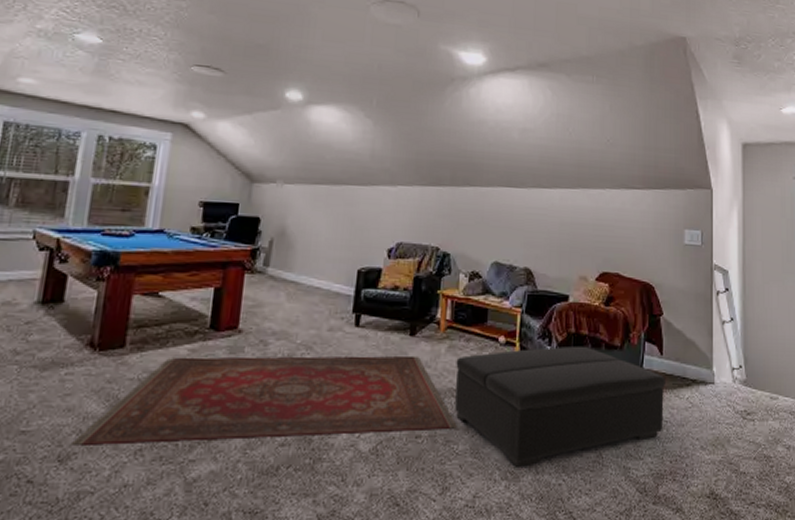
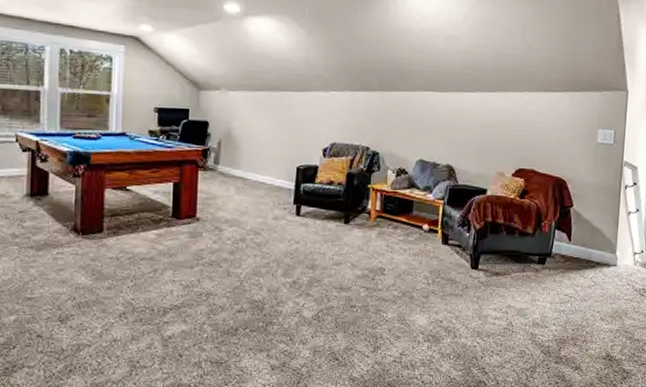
area rug: present [71,356,457,445] -> none [69,240,386,310]
ottoman: present [455,345,665,467] -> none [384,233,572,332]

